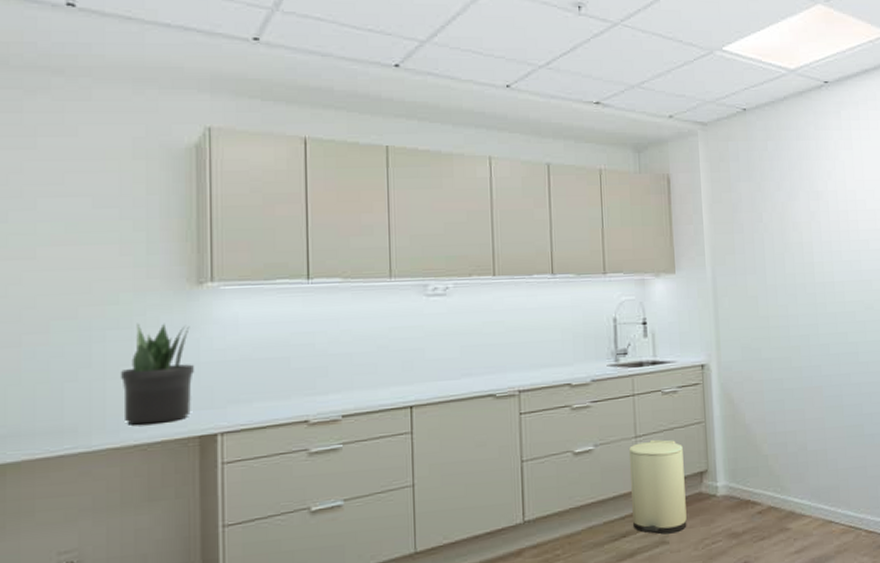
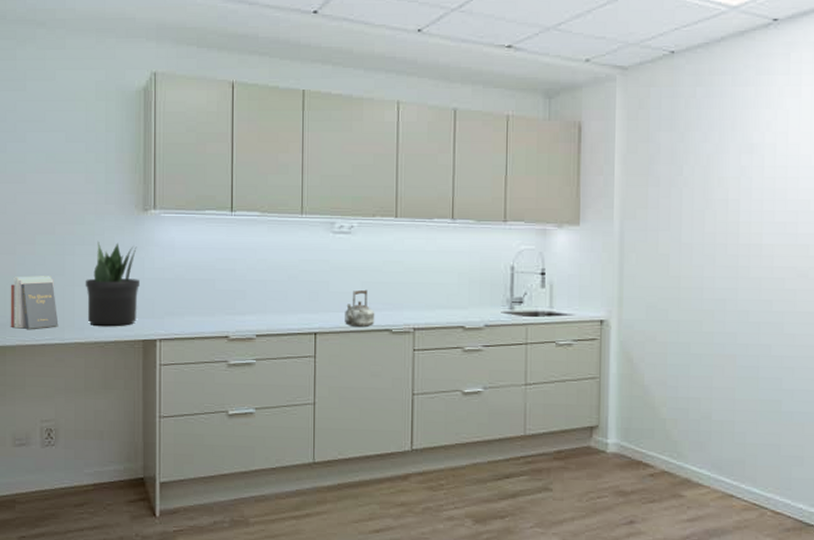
books: none [12,370,83,440] -> present [10,276,59,330]
kettle: none [443,354,477,396] -> present [345,289,375,328]
pedal bin: present [629,439,687,534] -> none [516,388,574,482]

